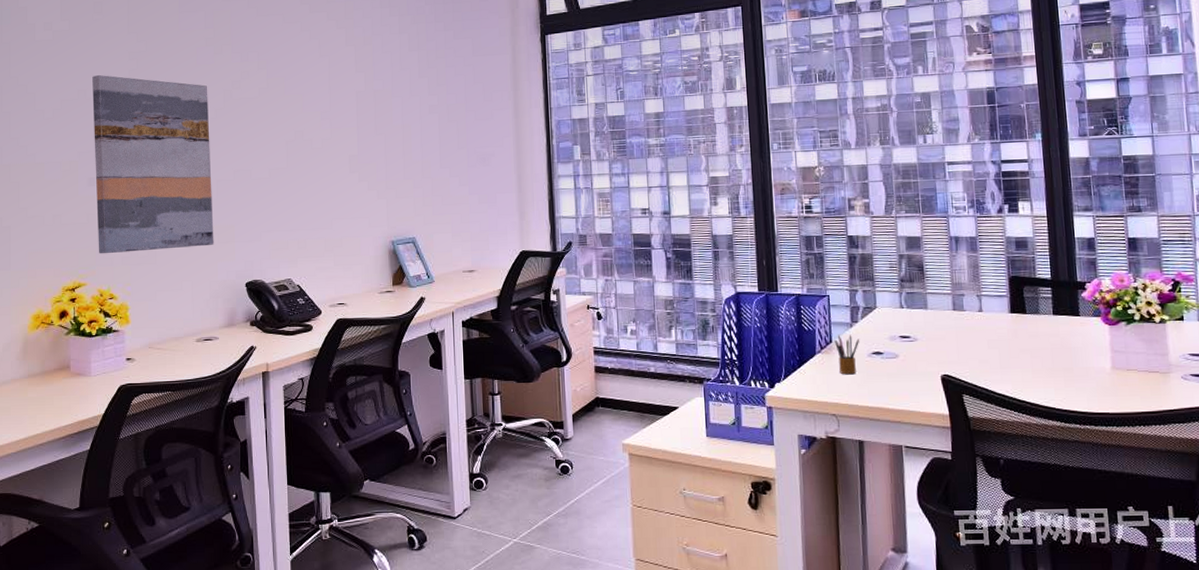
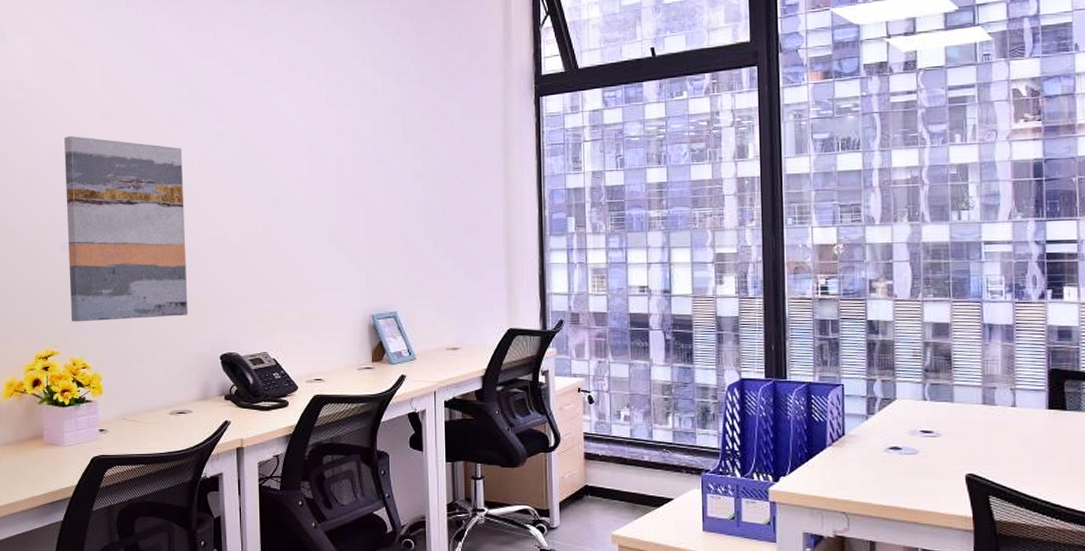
pencil box: present [835,335,859,375] -> none [848,428,875,471]

